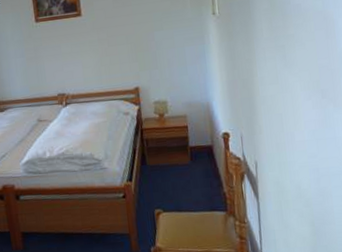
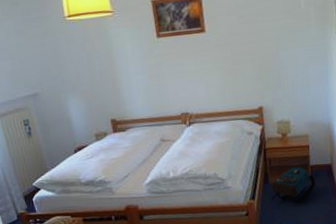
backpack: none [149,148,196,186] -> present [271,167,316,203]

